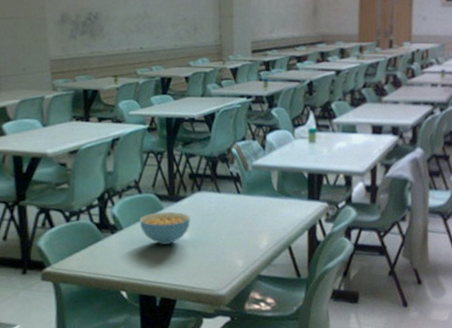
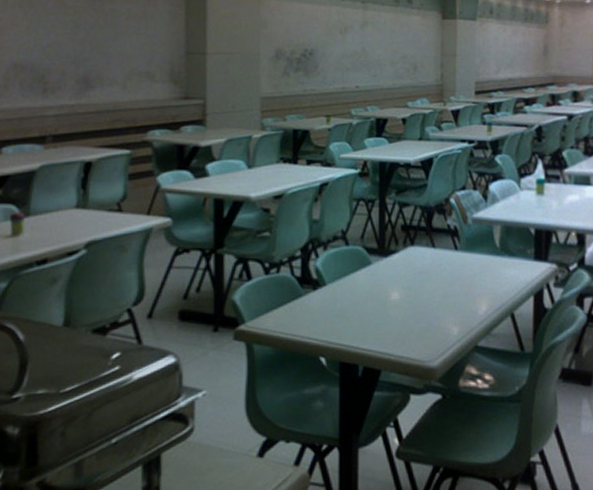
cereal bowl: present [140,211,190,245] -> none [345,267,401,305]

